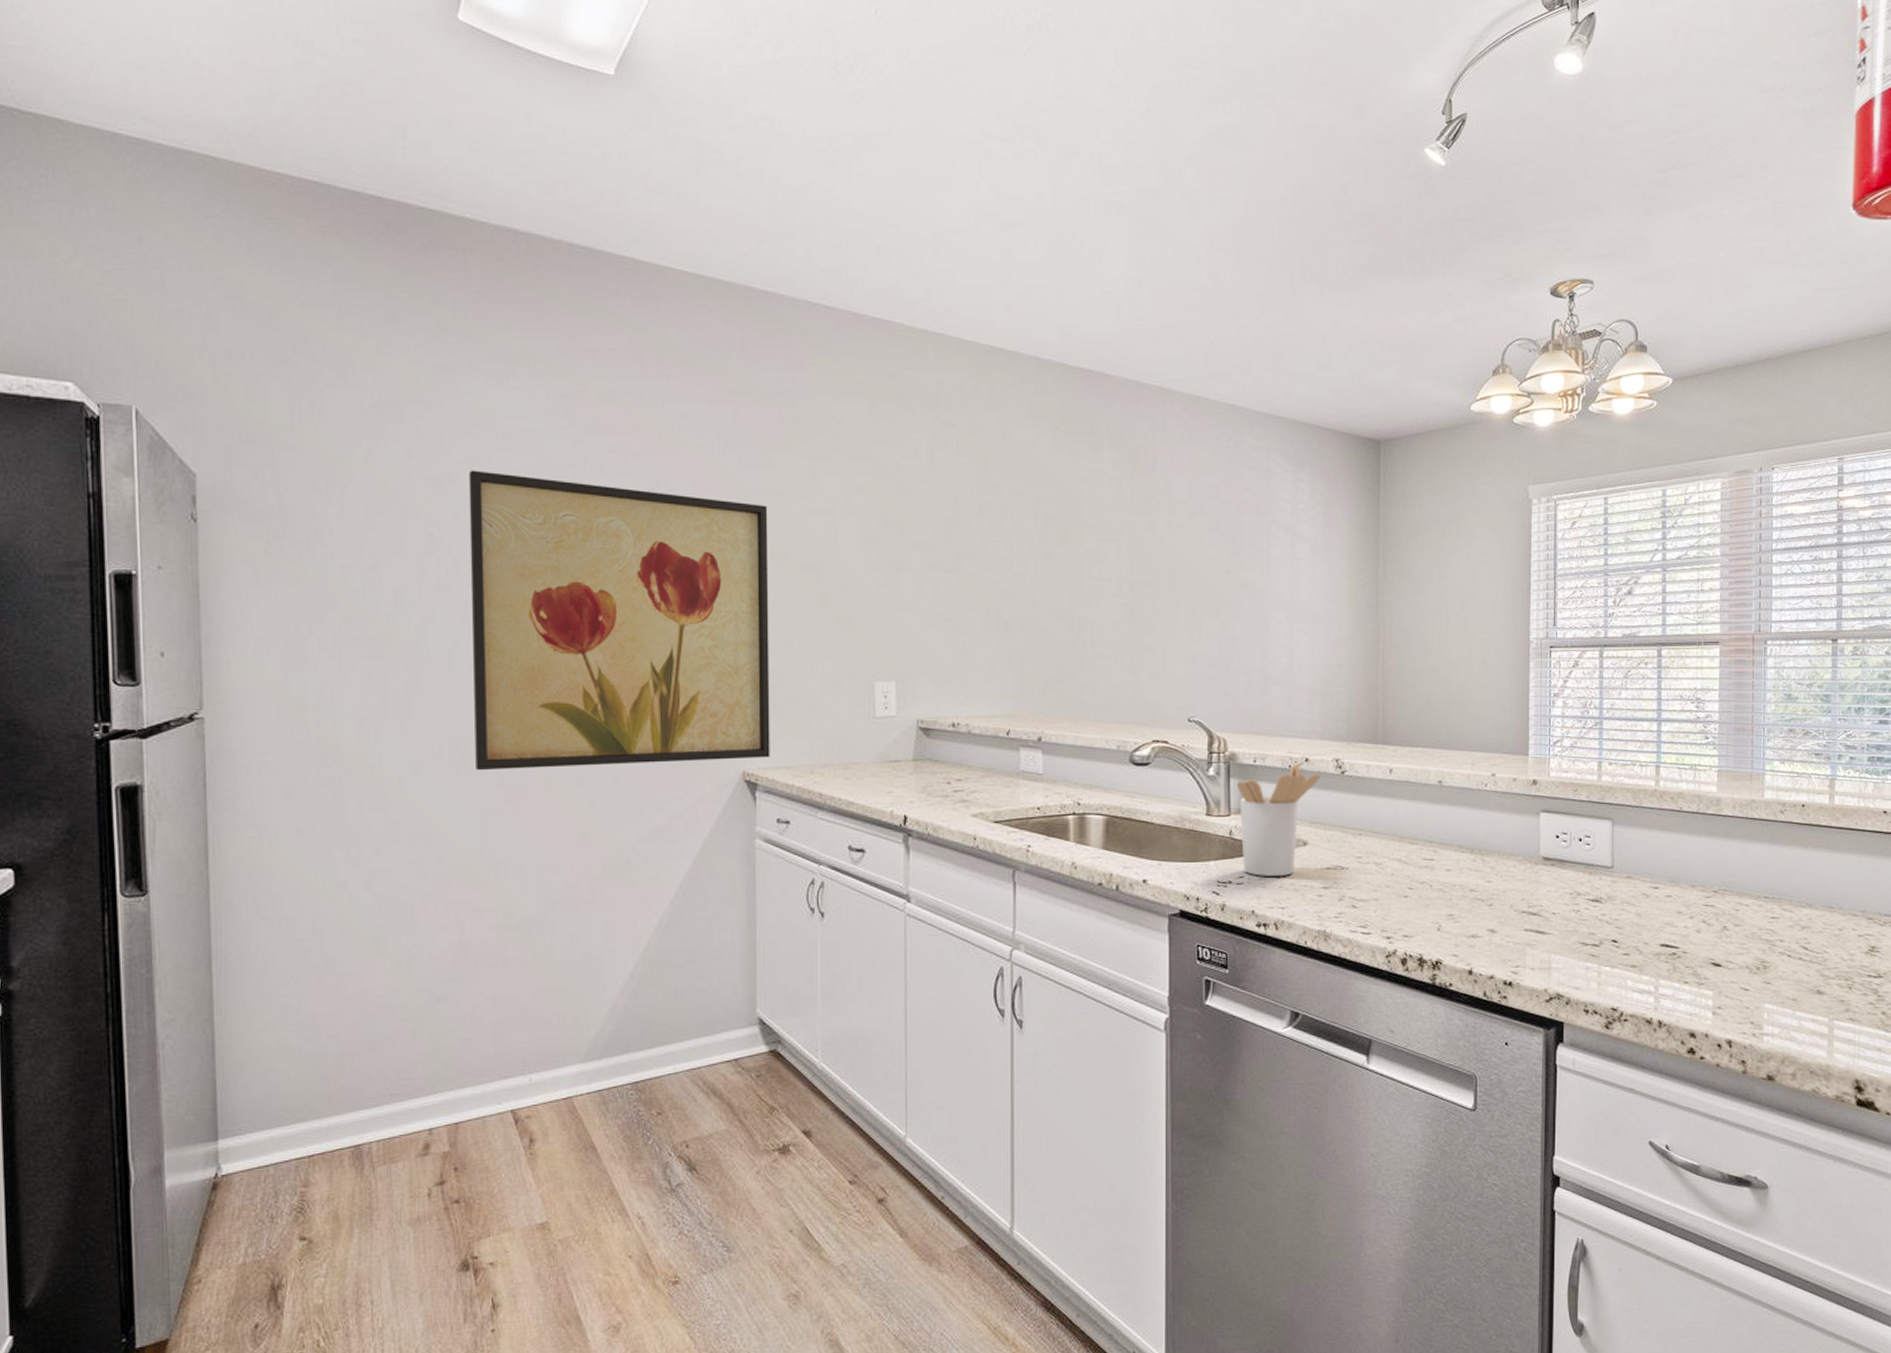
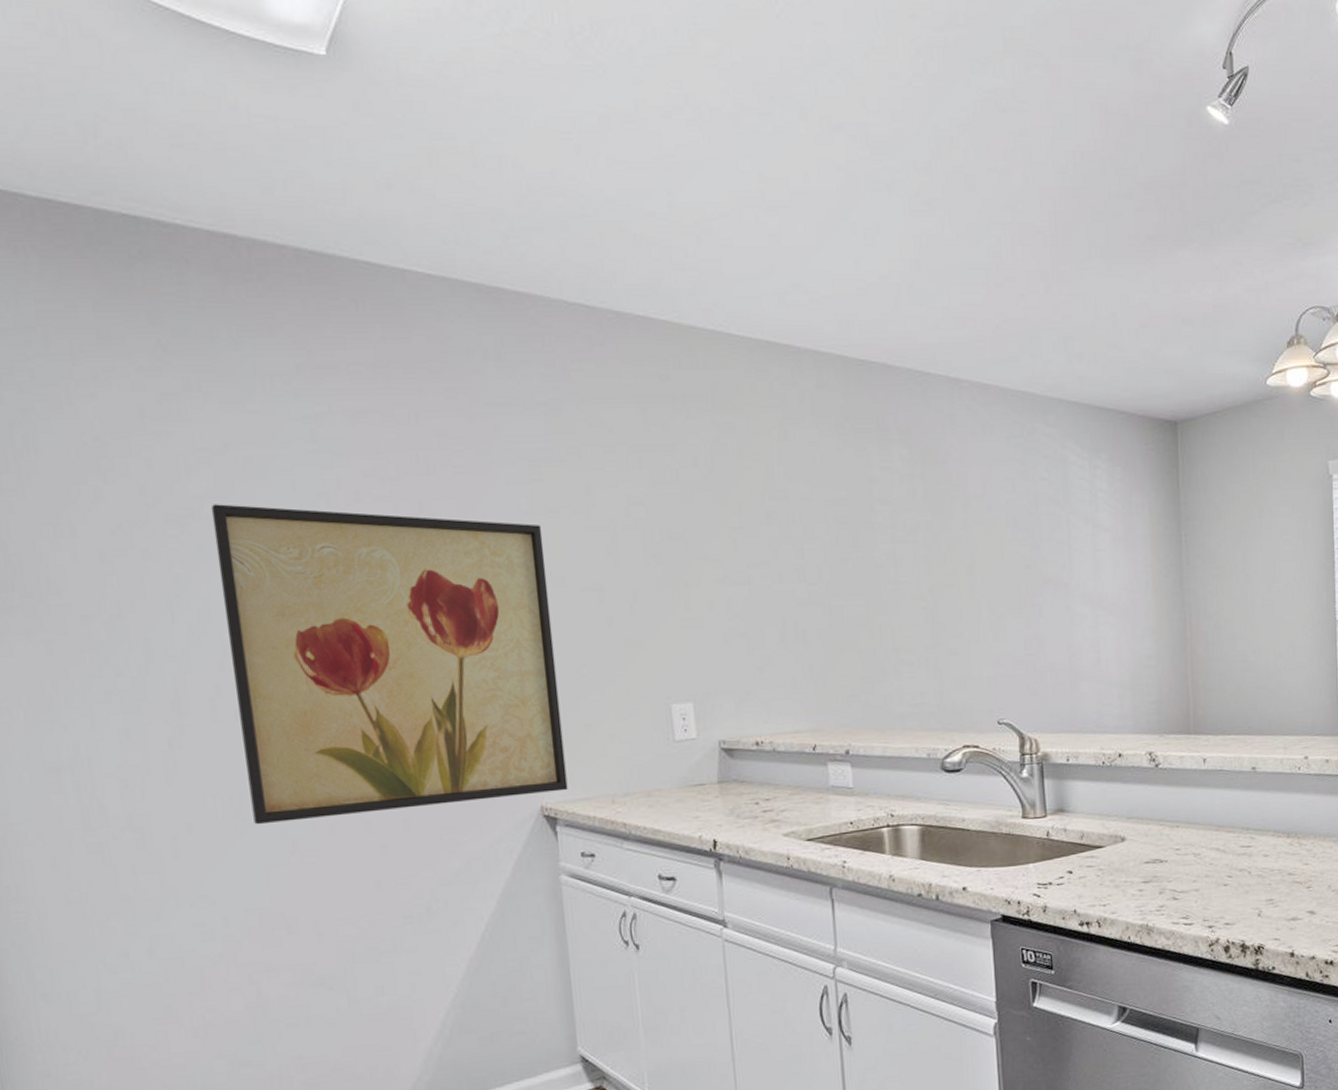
utensil holder: present [1236,763,1321,877] -> none [1051,759,1136,875]

